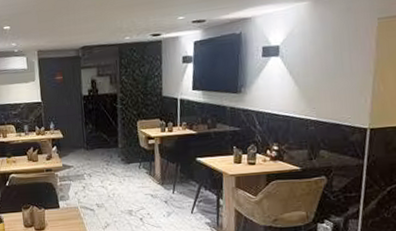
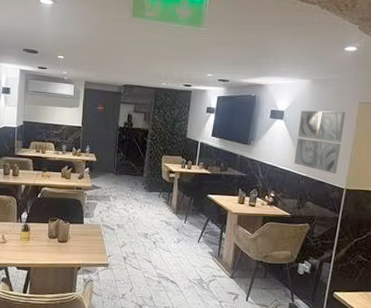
wall art: none [298,32,361,113] -> present [294,110,346,175]

